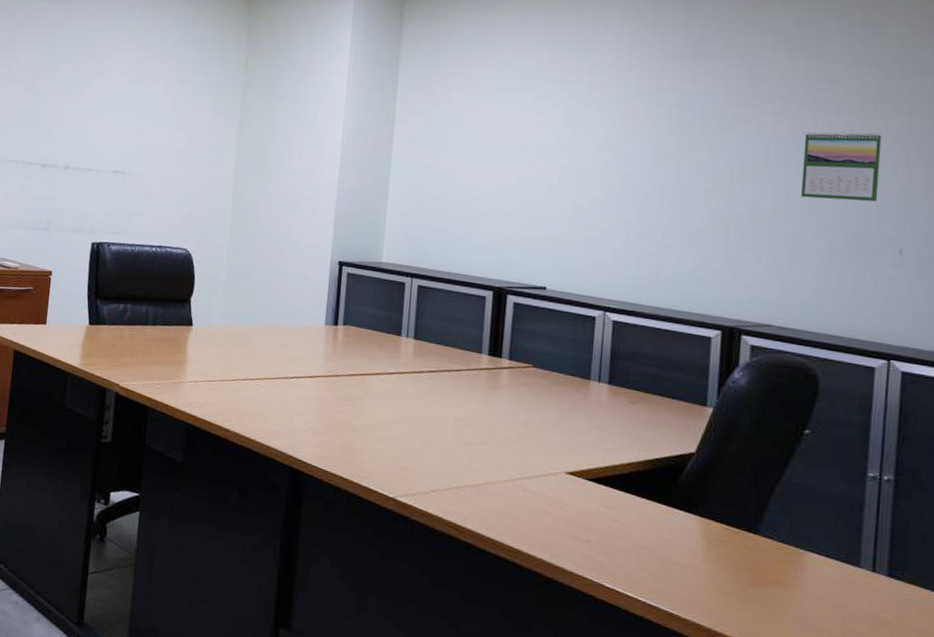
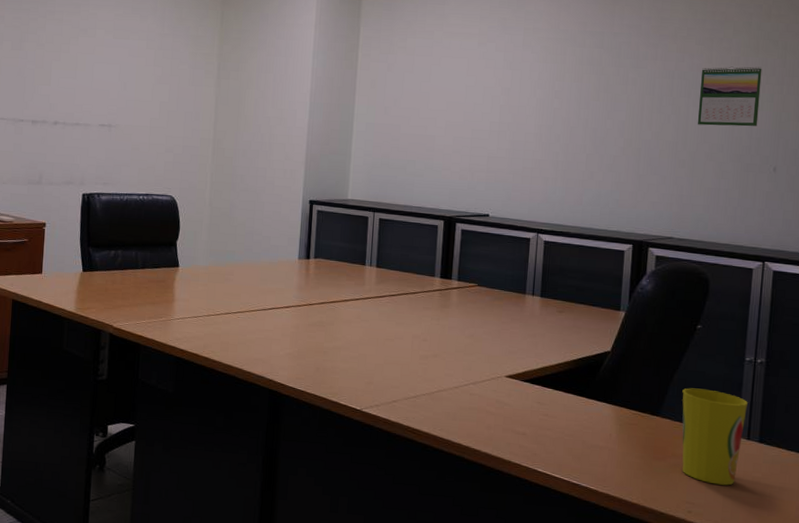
cup: none [786,503,872,626] -> present [682,388,748,486]

